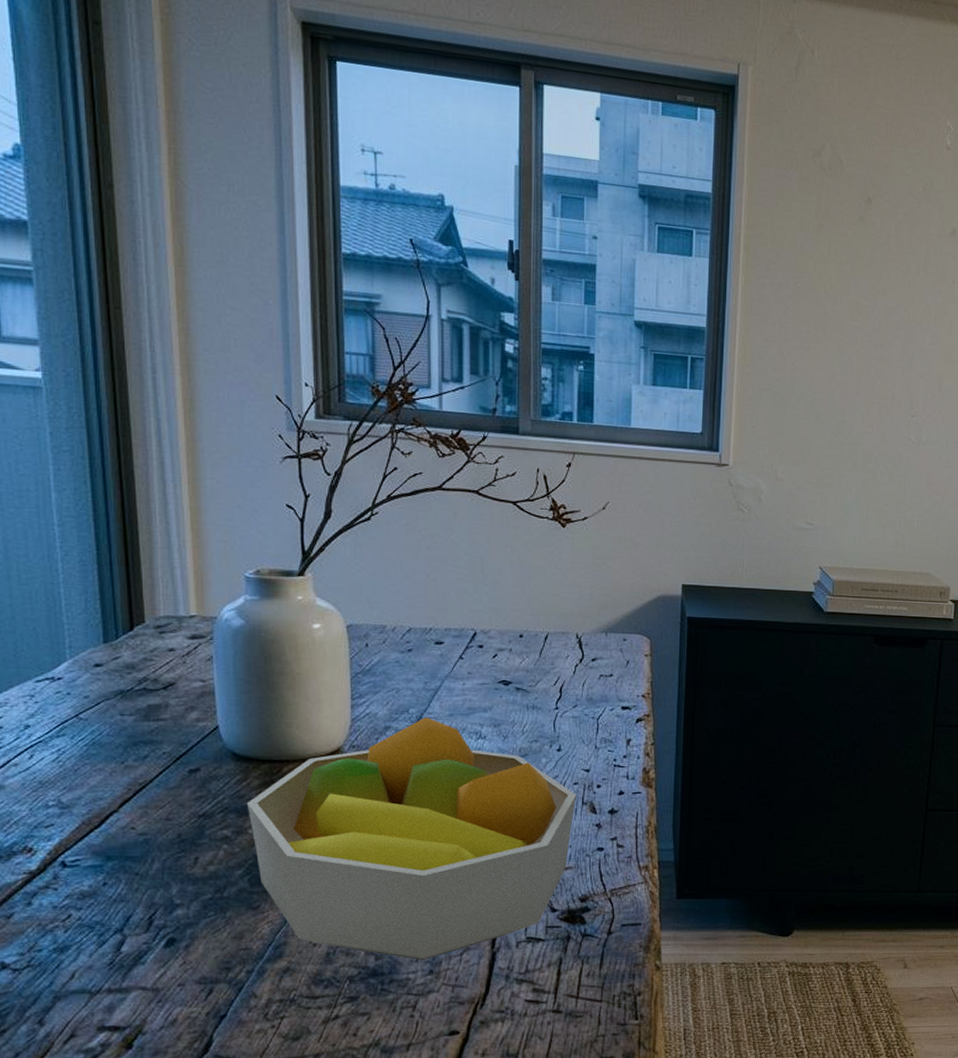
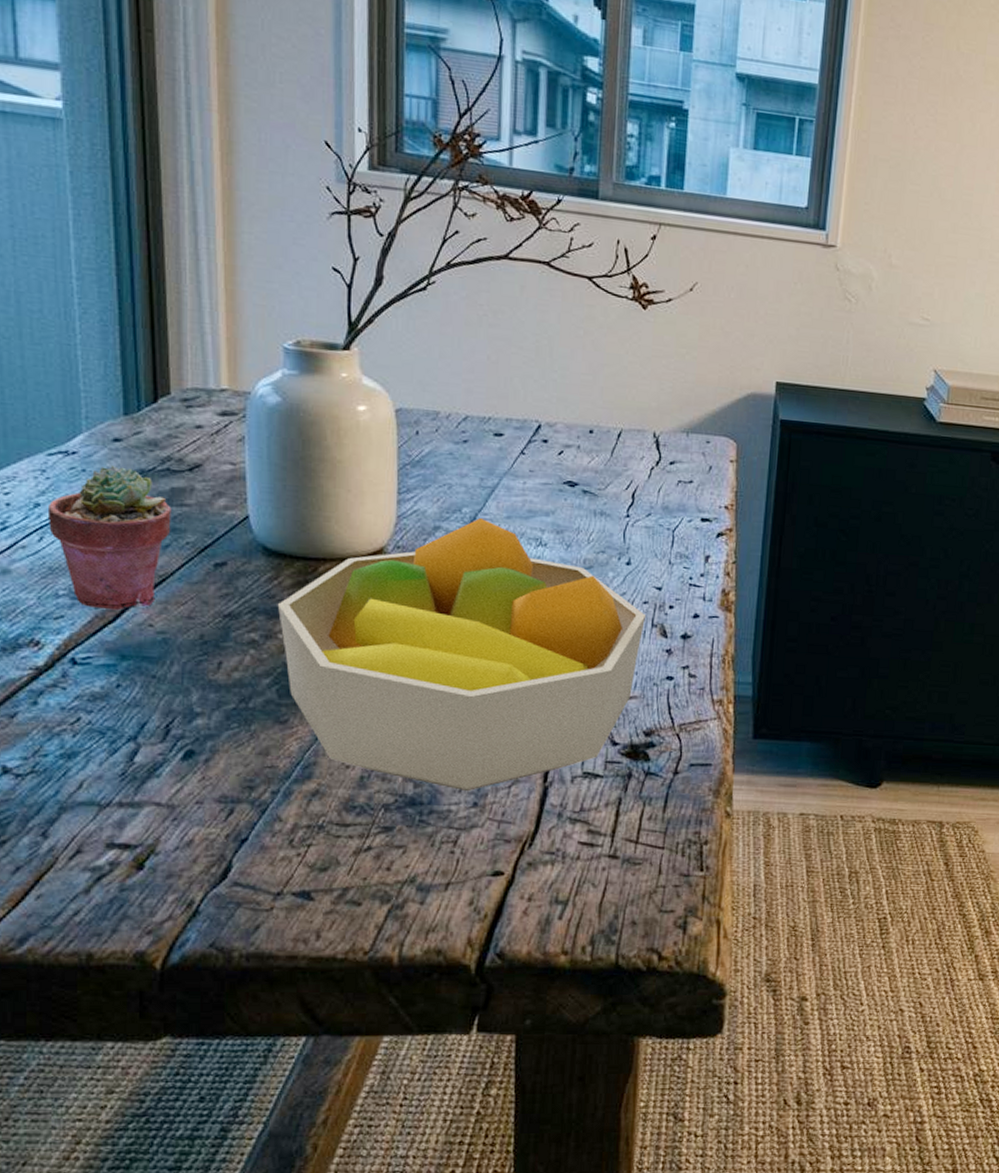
potted succulent: none [36,687,149,817] -> present [47,465,172,611]

